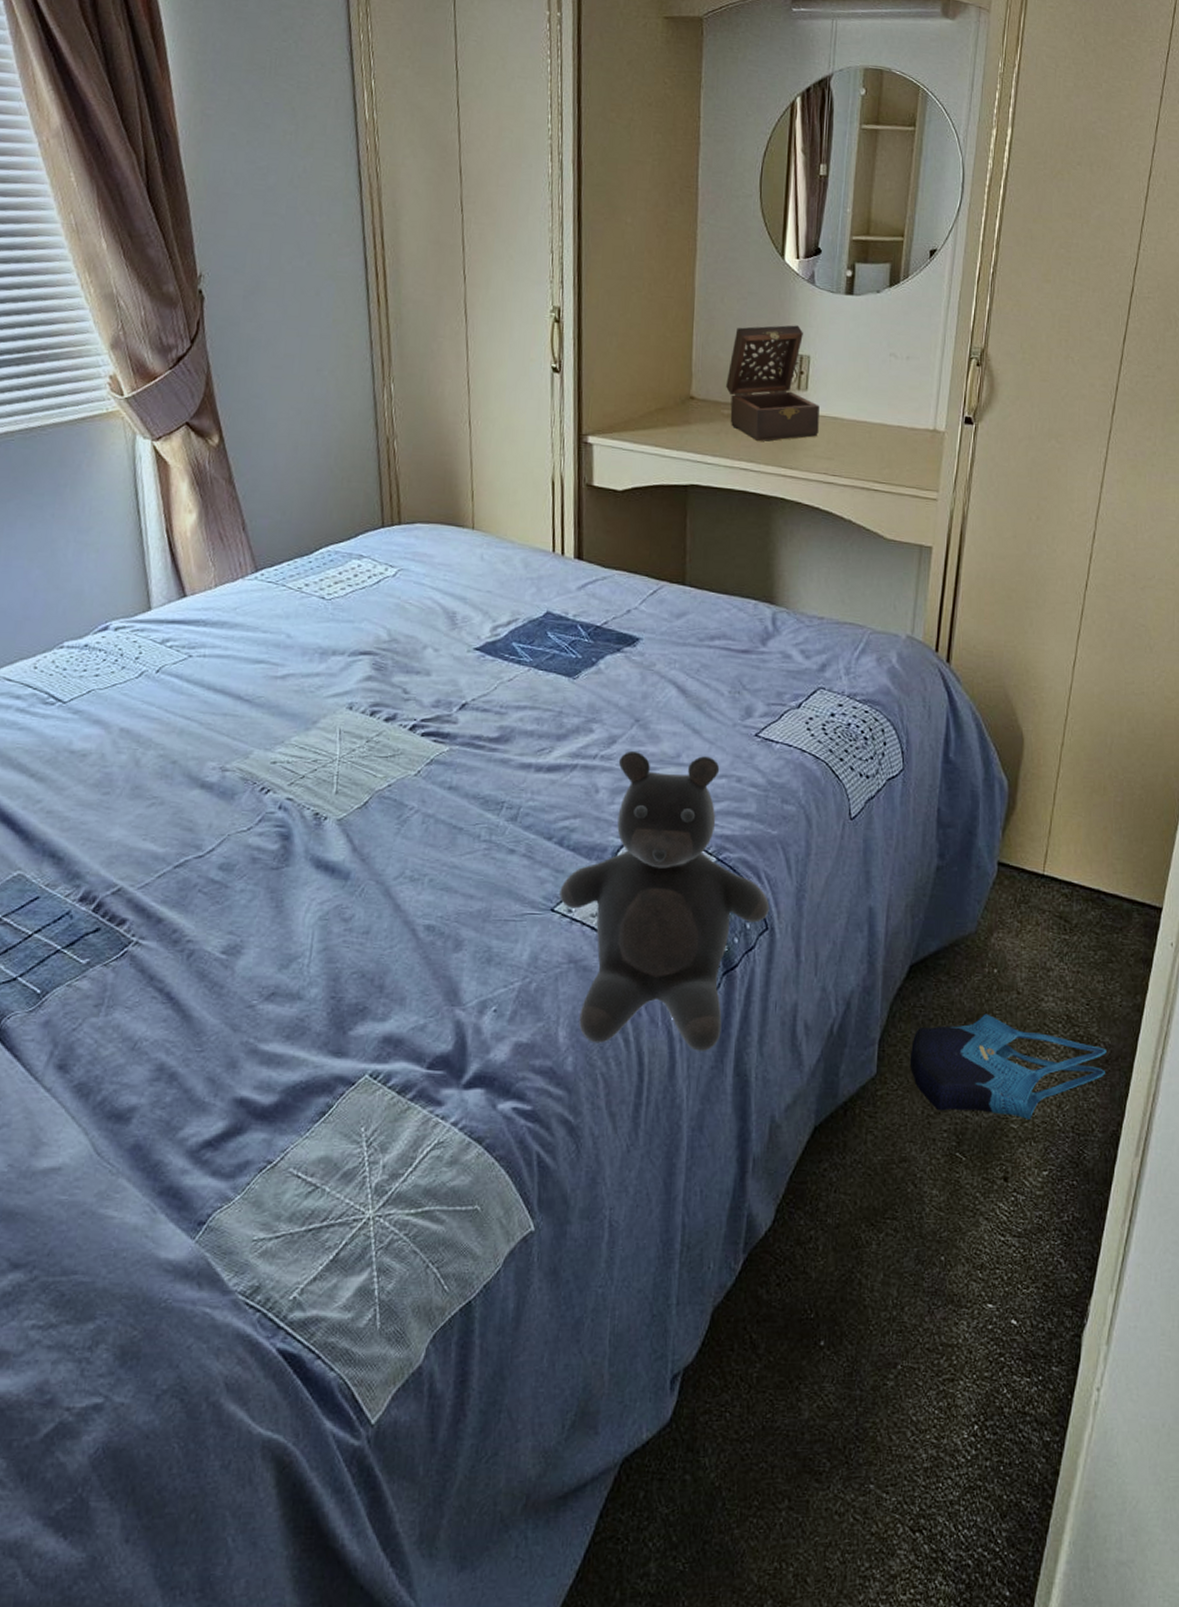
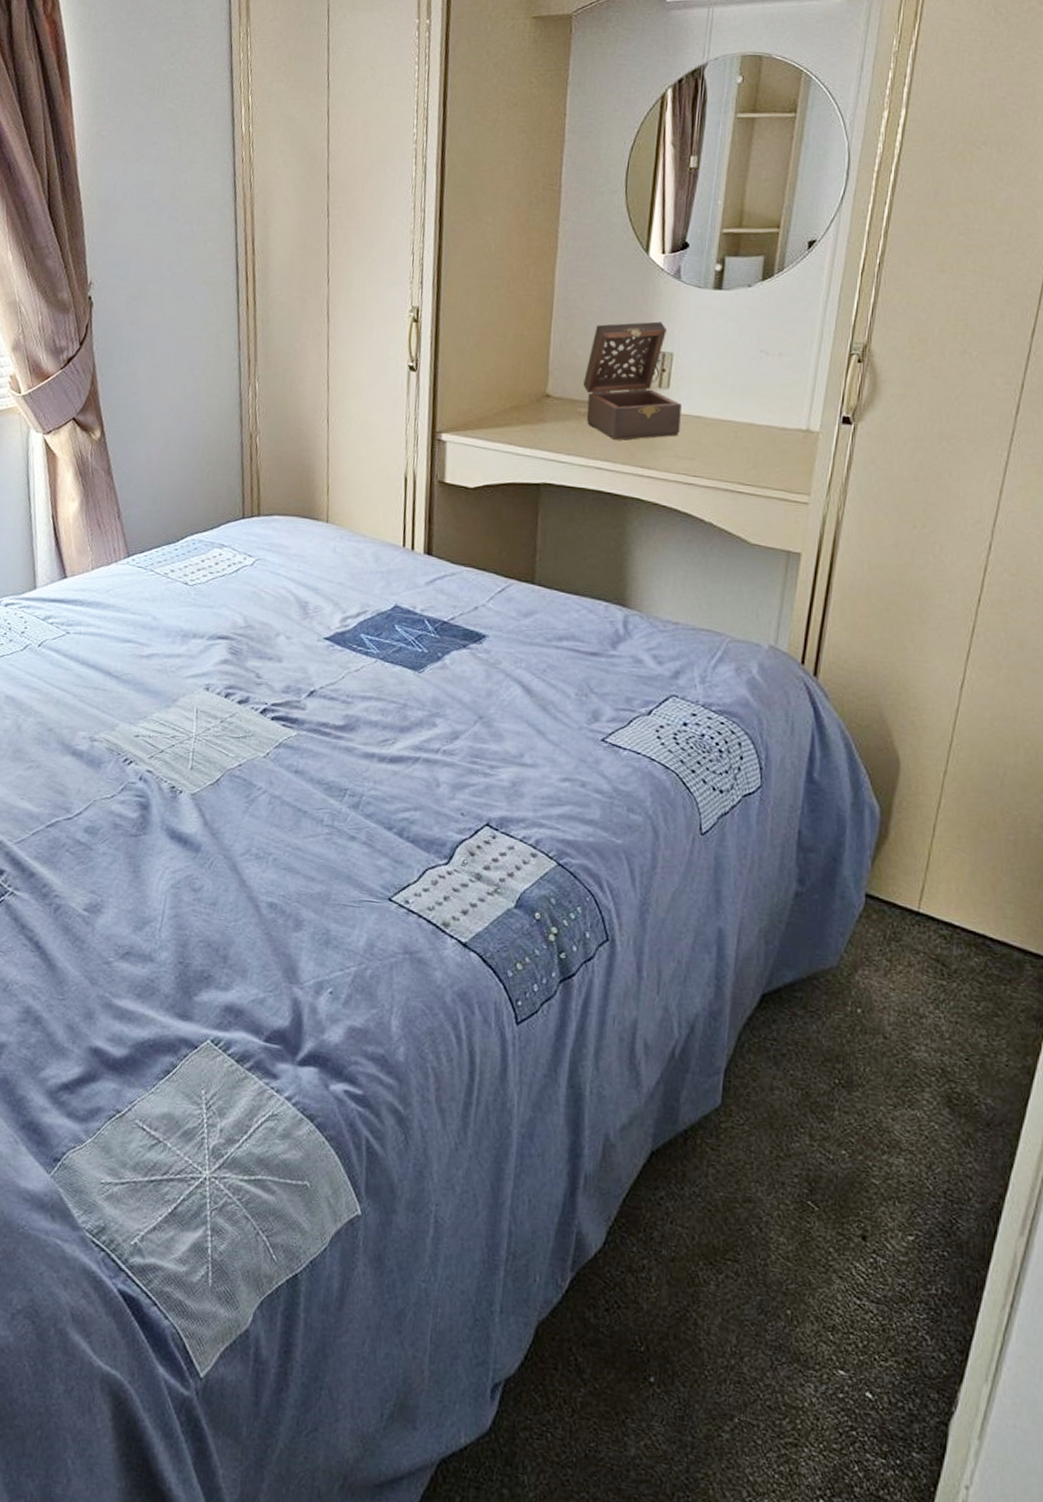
teddy bear: present [559,750,770,1051] -> none [397,747,611,1059]
tote bag: present [909,1013,1107,1121] -> none [758,1055,988,1178]

